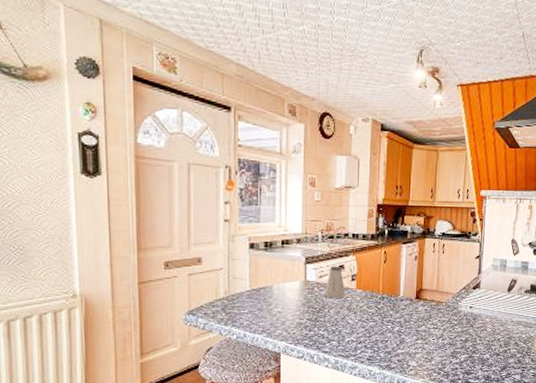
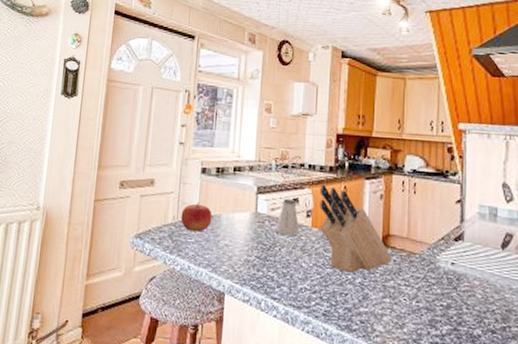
fruit: none [232,276,264,303] -> present [180,202,213,232]
knife block: none [363,250,424,324] -> present [319,184,392,274]

